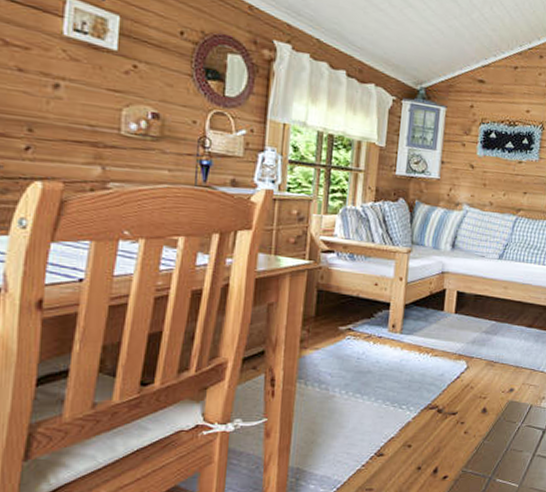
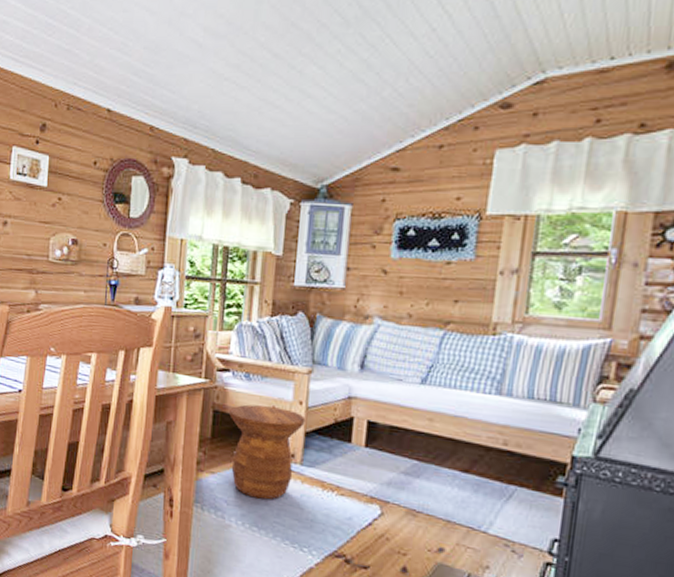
side table: none [334,283,405,368] -> present [229,404,306,500]

